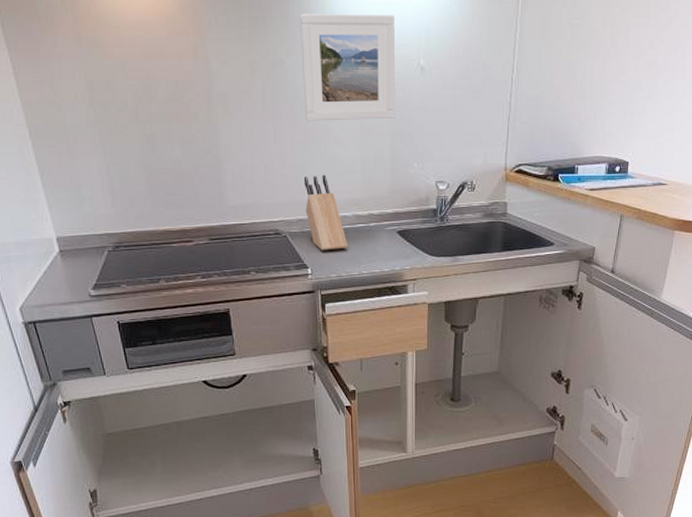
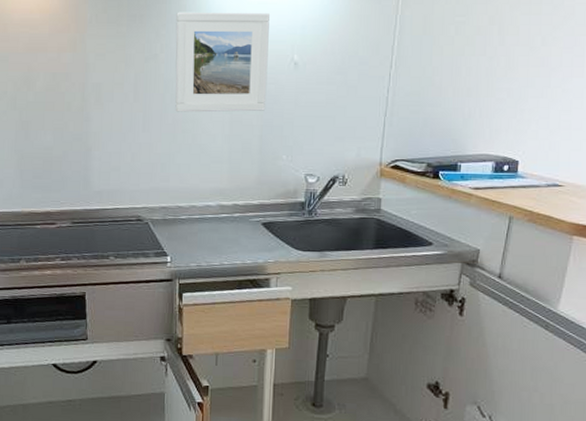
knife block: present [303,174,348,251] -> none [169,163,210,240]

